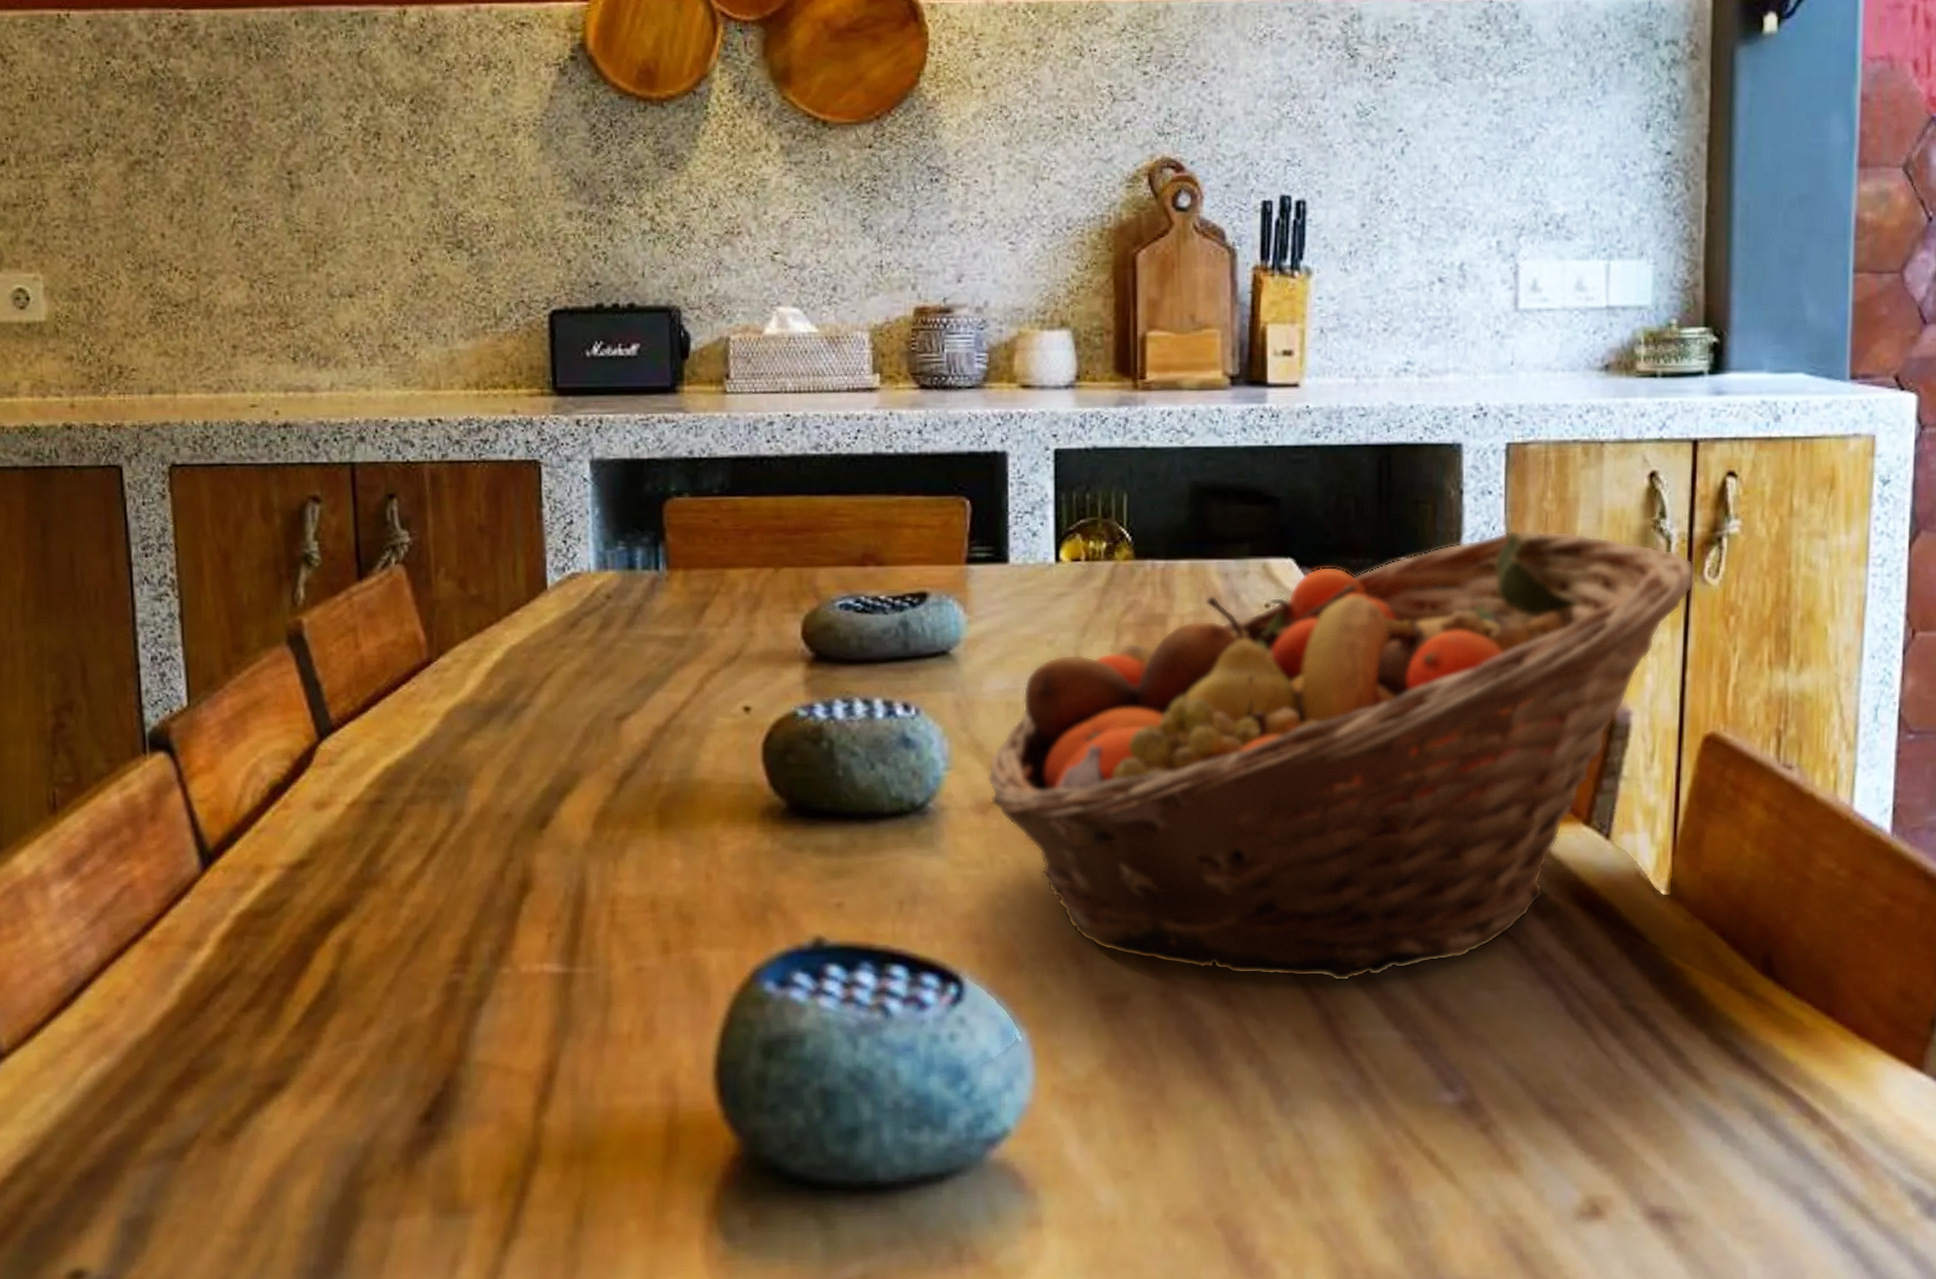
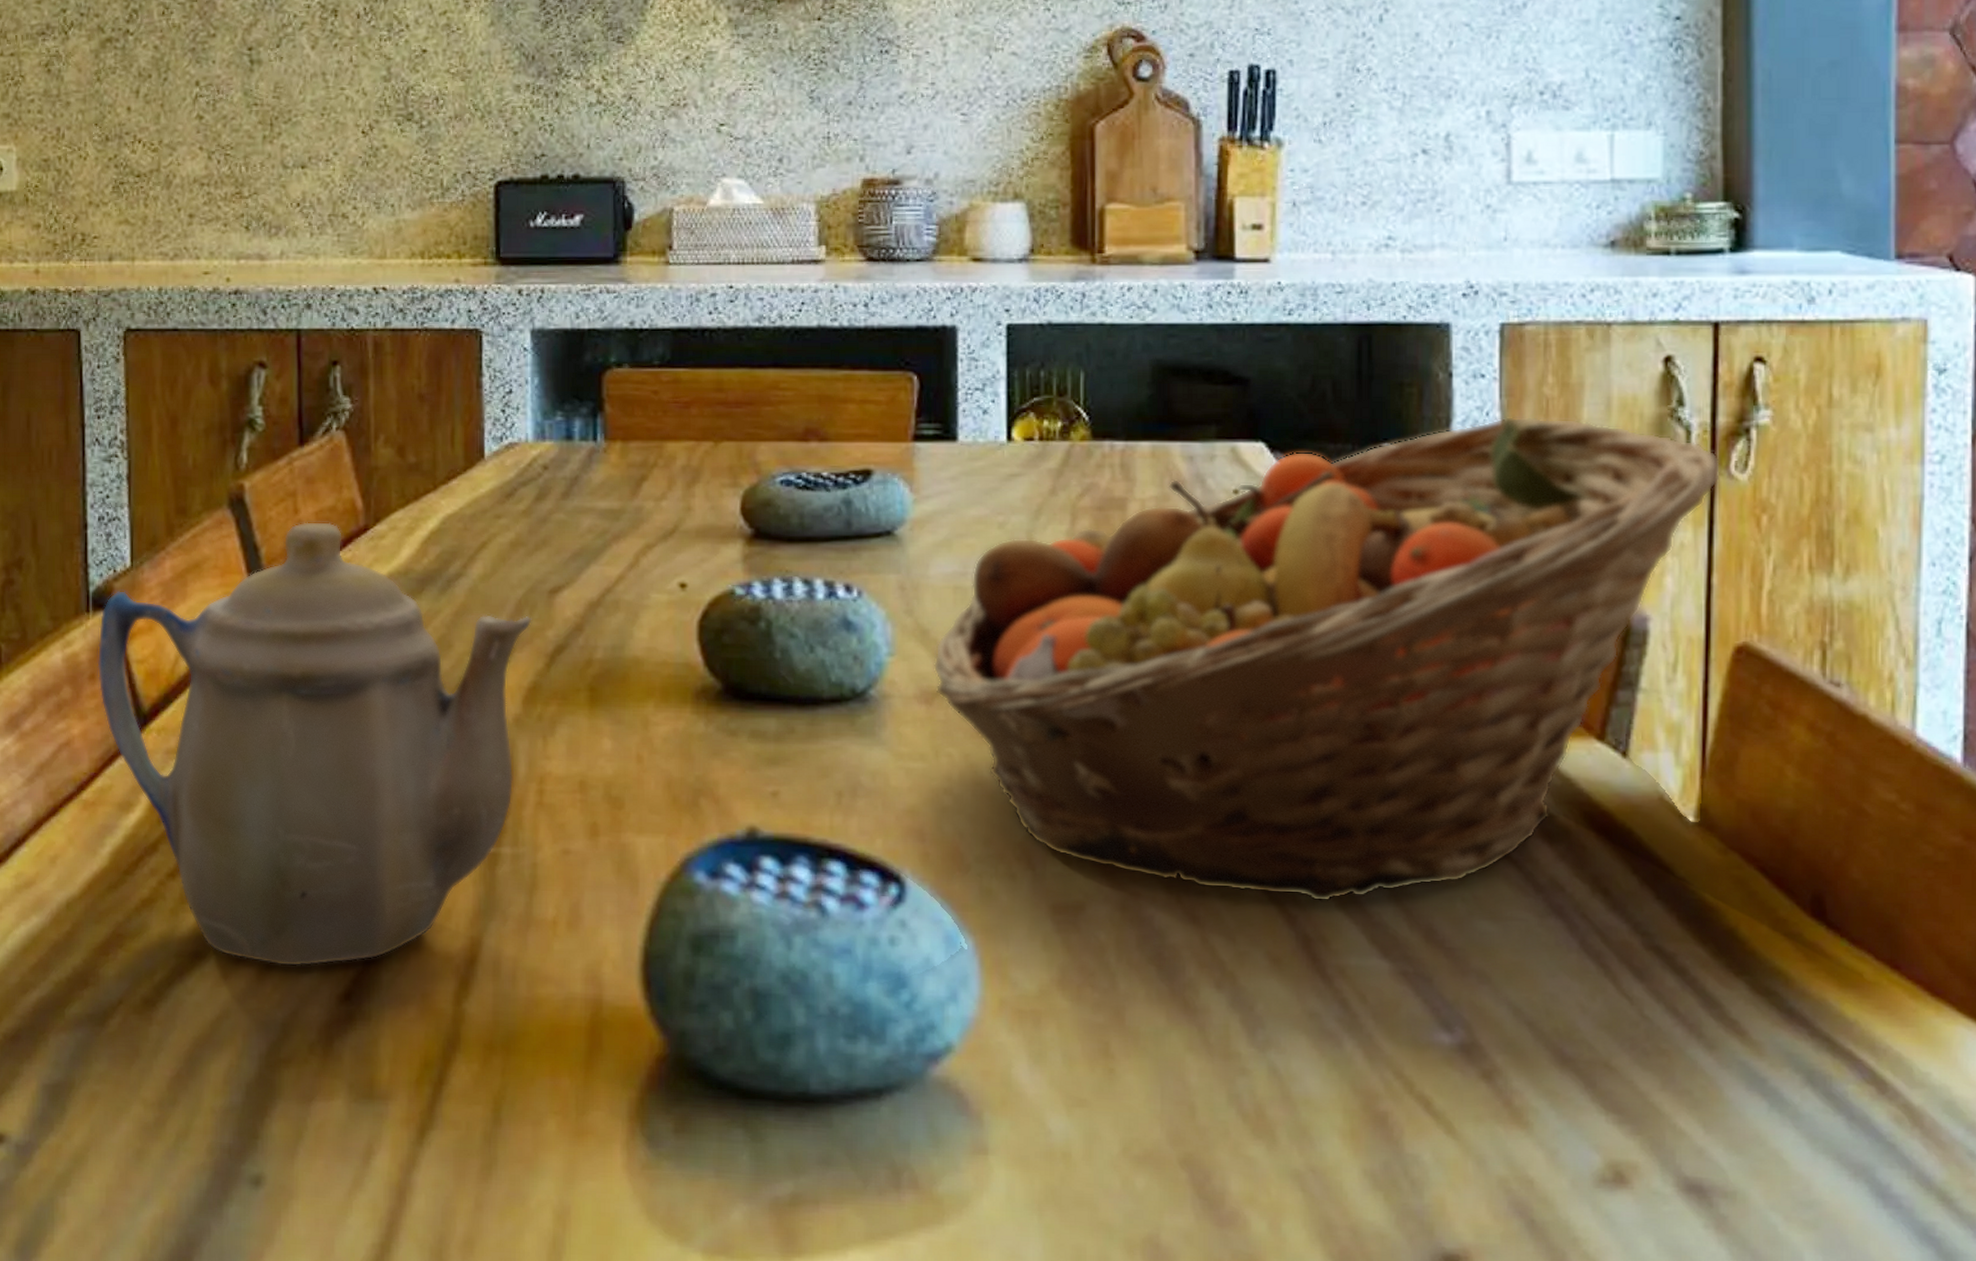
teapot: none [157,655,599,1092] -> present [97,521,532,967]

